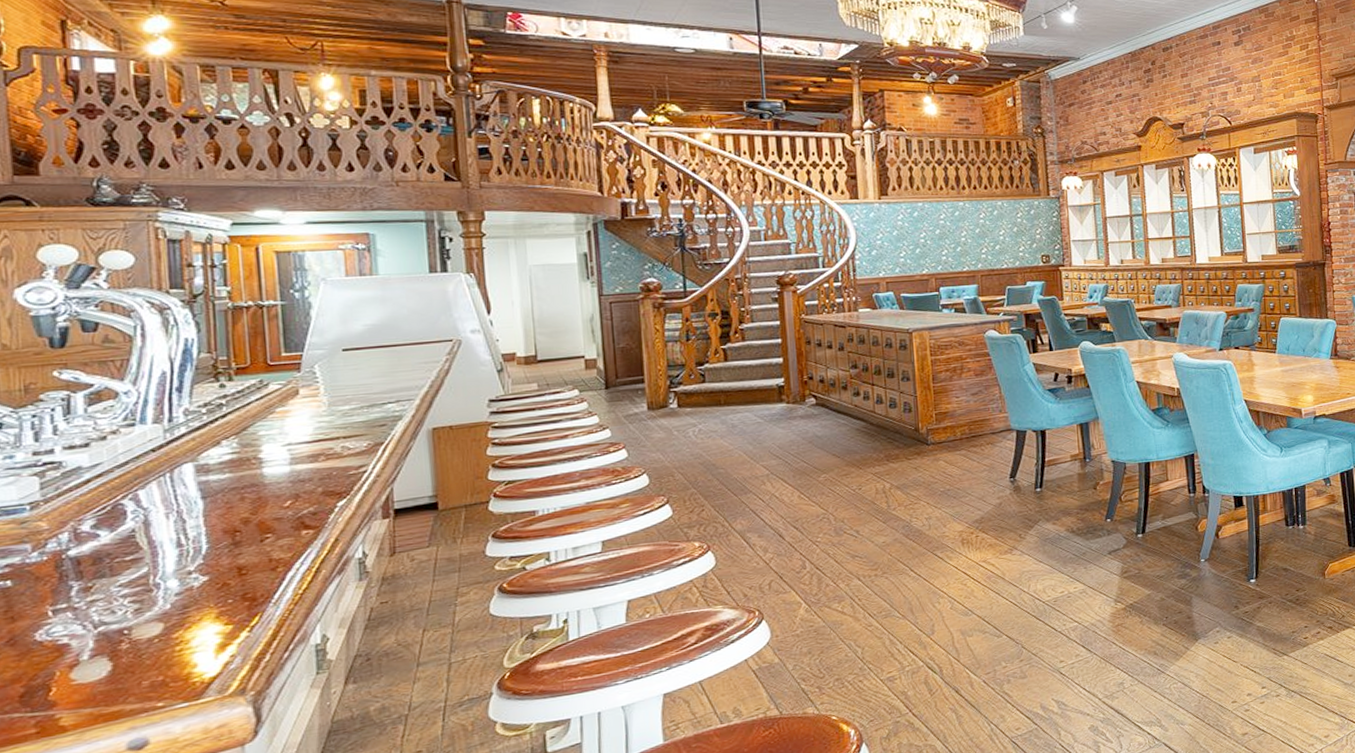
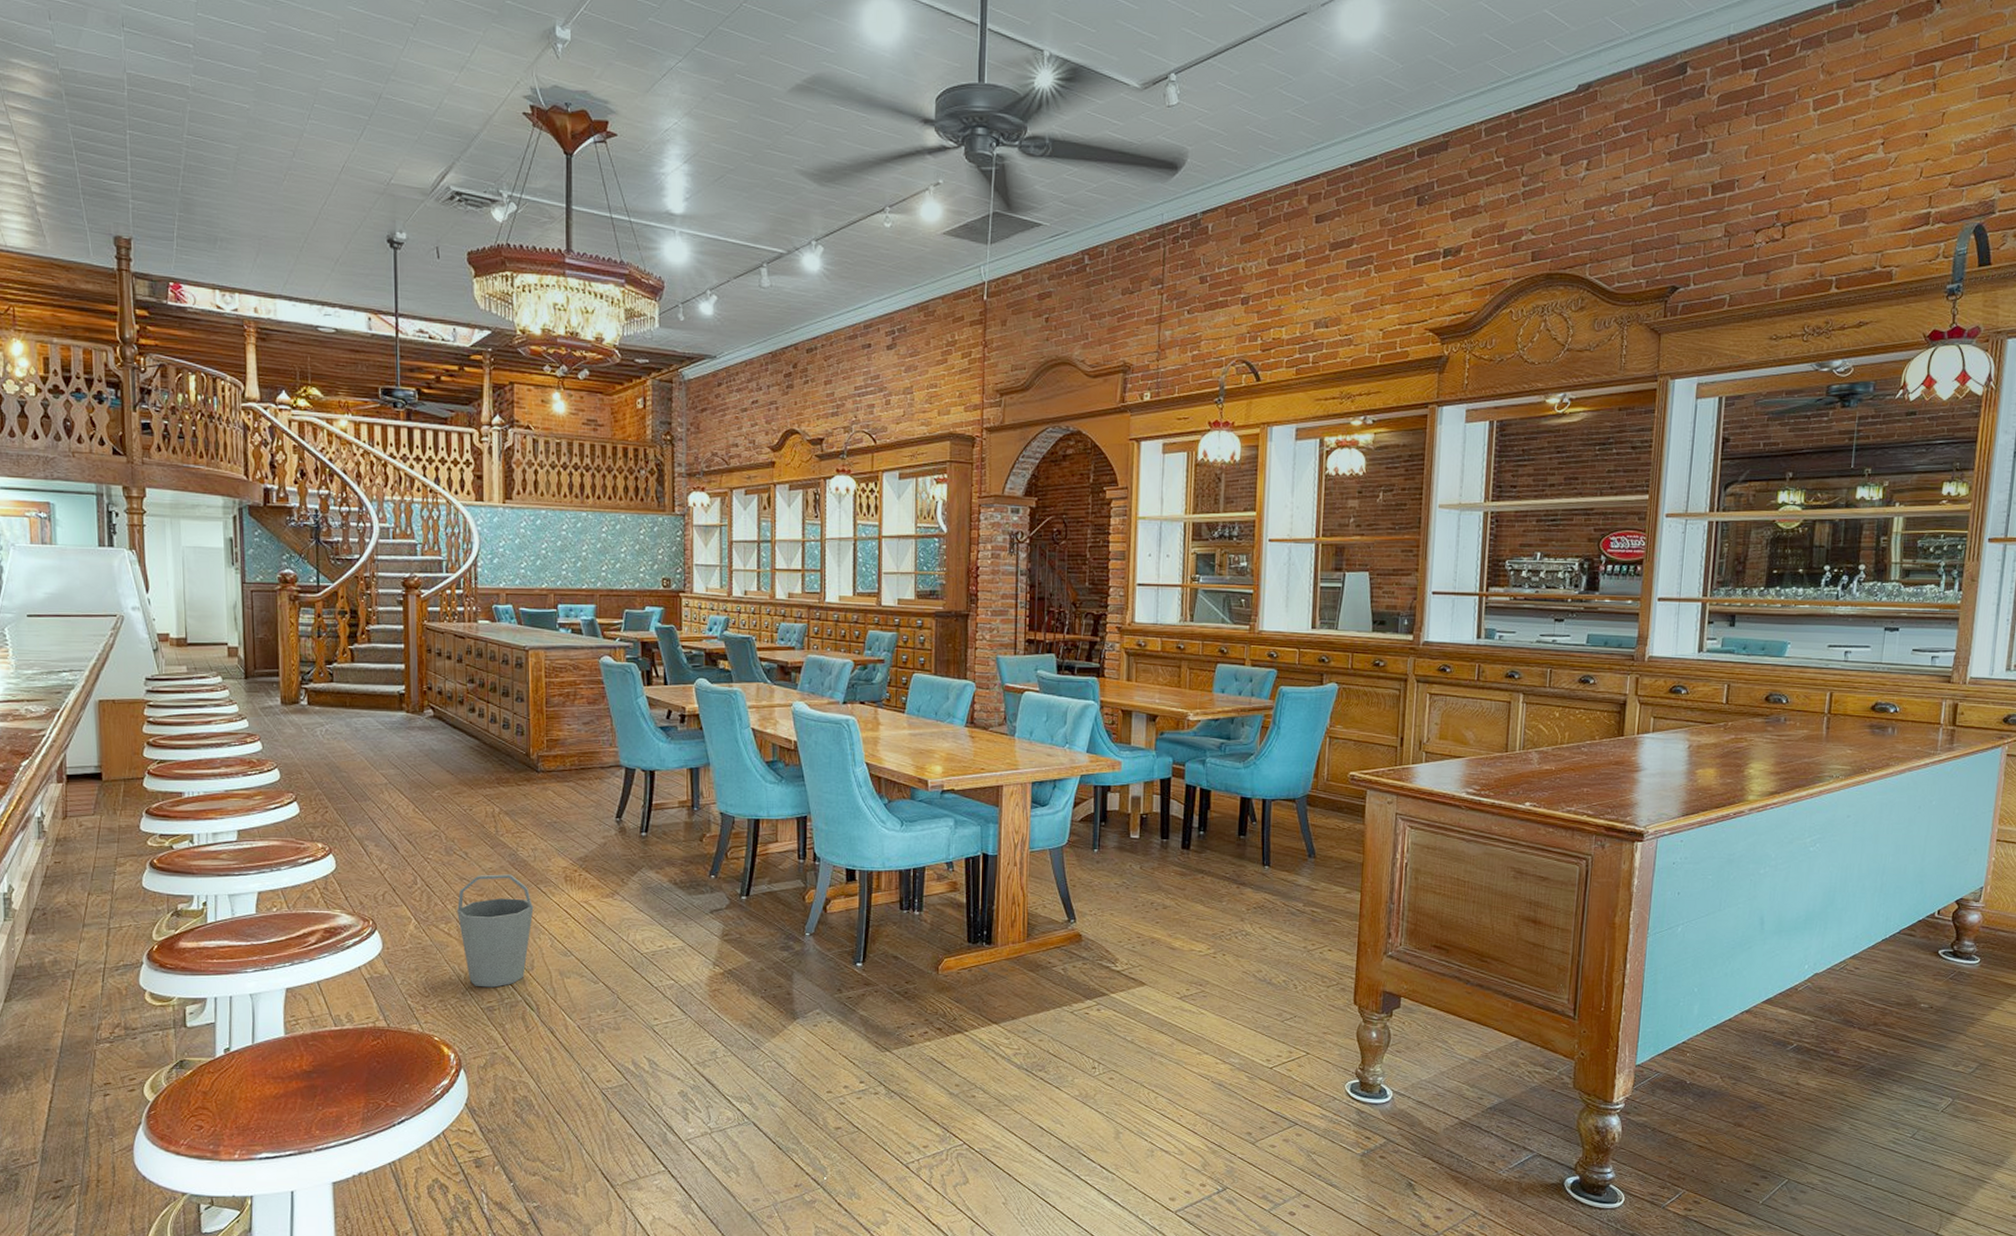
bucket: none [850,545,931,659] -> present [457,874,534,988]

